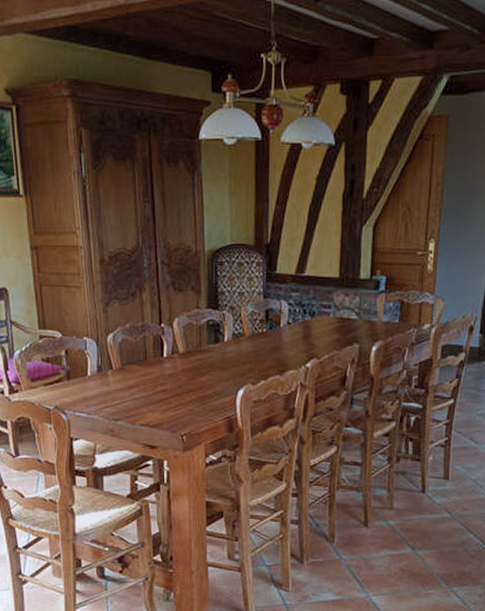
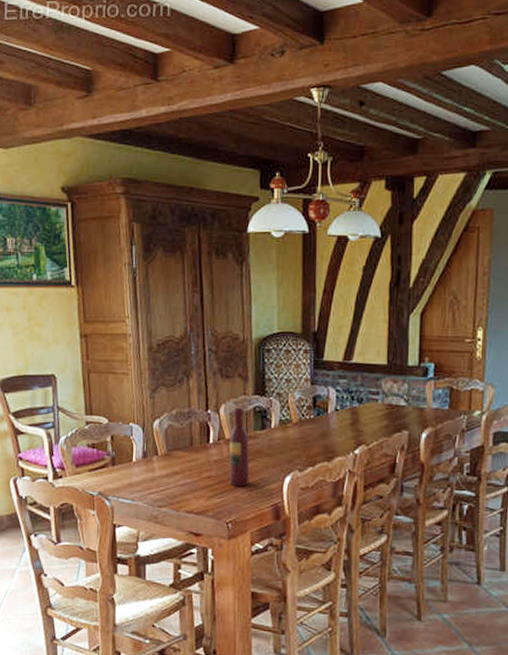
wine bottle: none [183,320,203,400] -> present [229,407,250,486]

